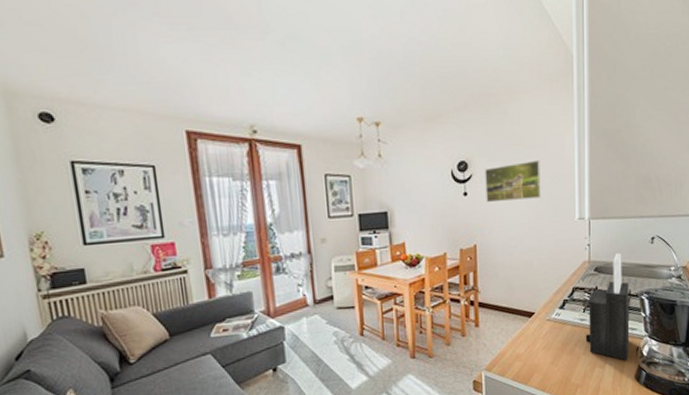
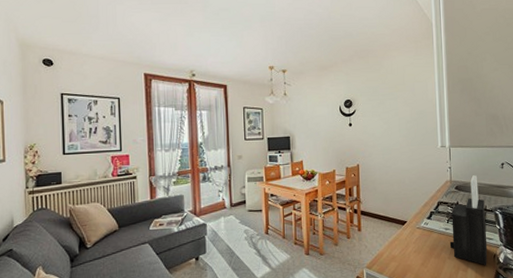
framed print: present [485,159,541,203] -> none [365,100,410,132]

